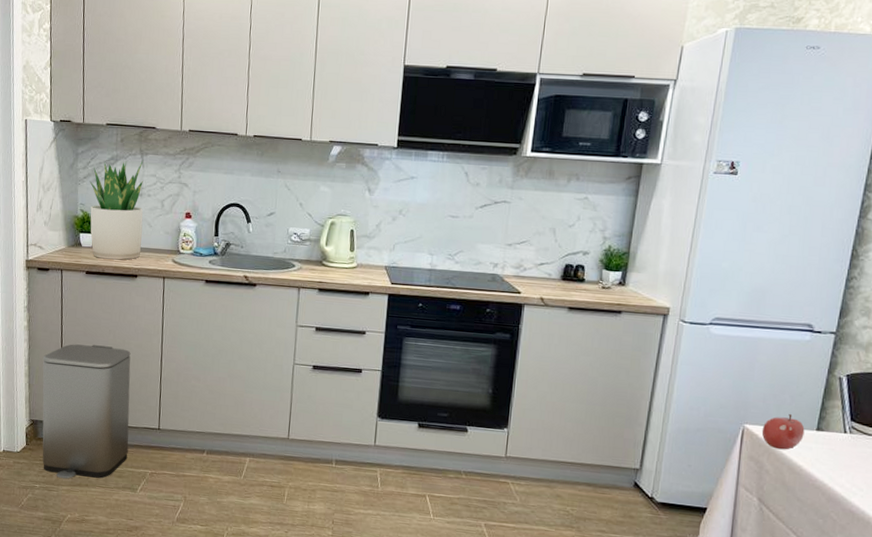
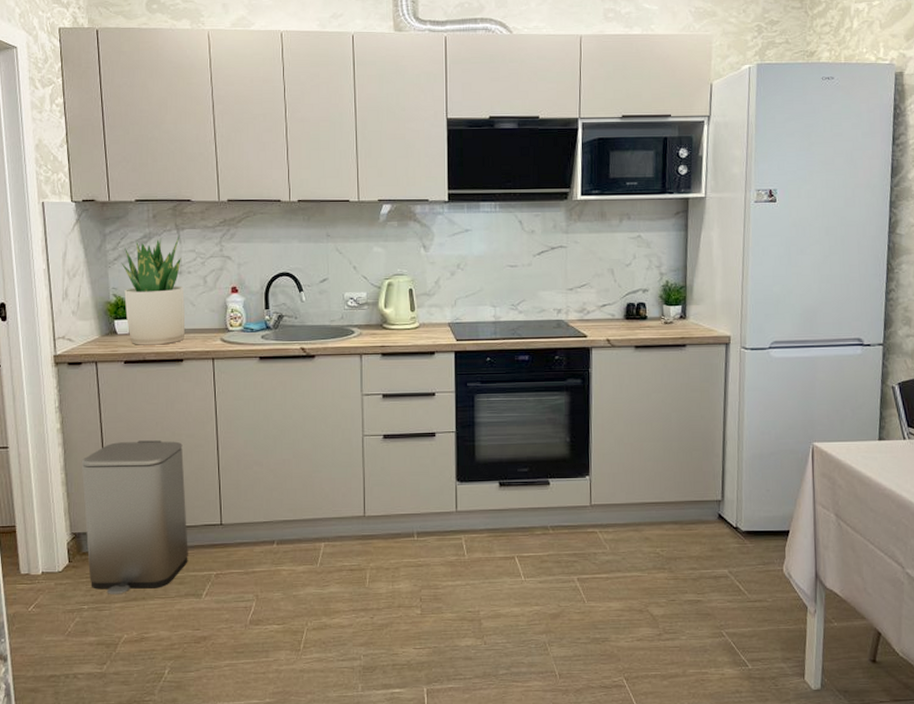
fruit: present [761,413,805,450] -> none [829,426,869,463]

